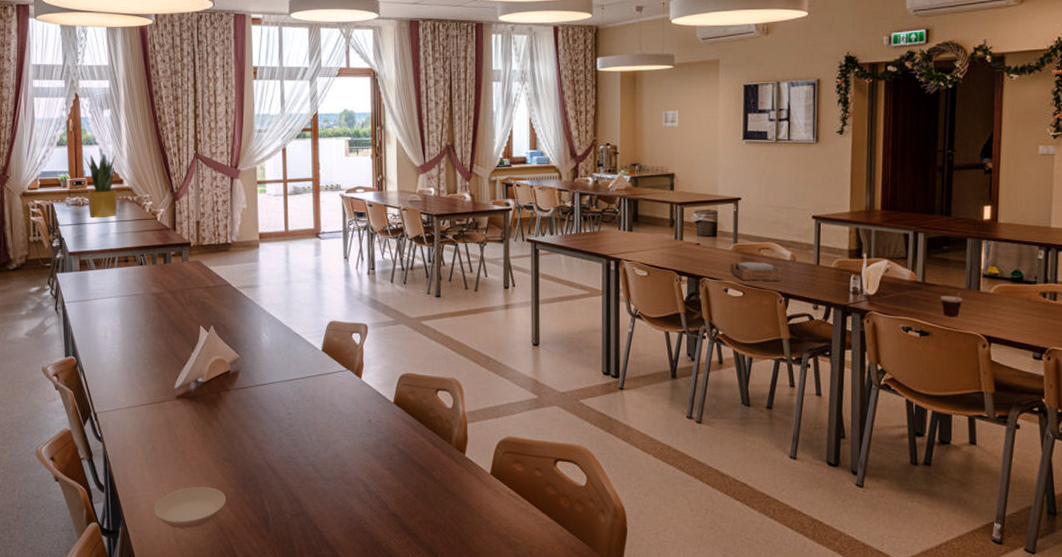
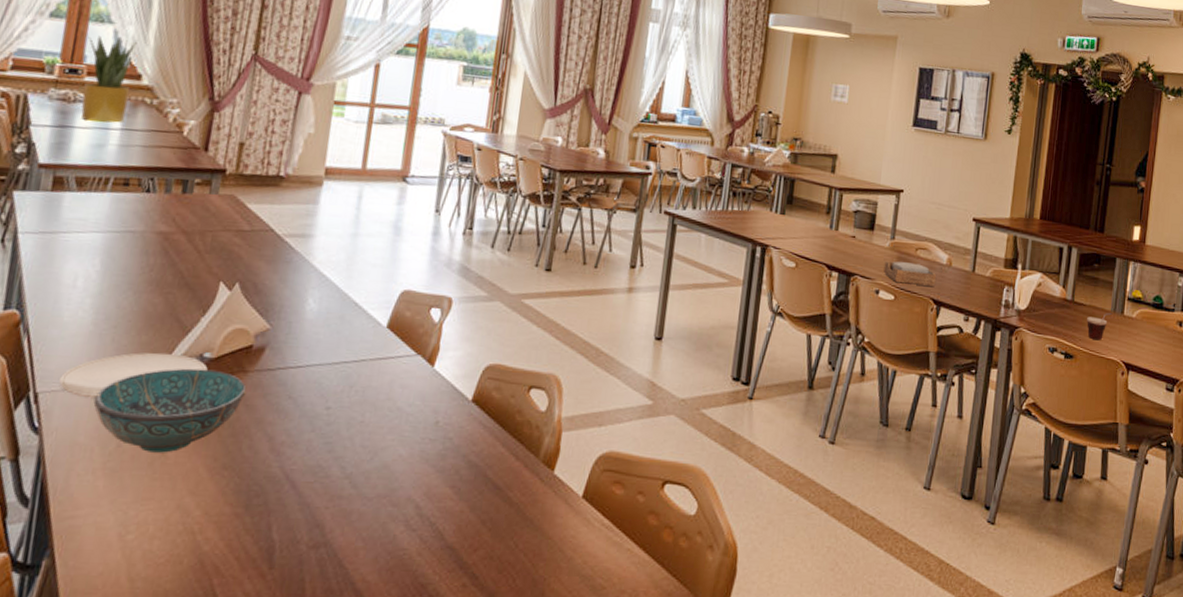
plate: none [108,380,202,415] -> present [59,352,208,399]
bowl: none [132,390,231,451] -> present [93,368,247,453]
saucer: present [154,486,226,528] -> none [102,503,217,563]

